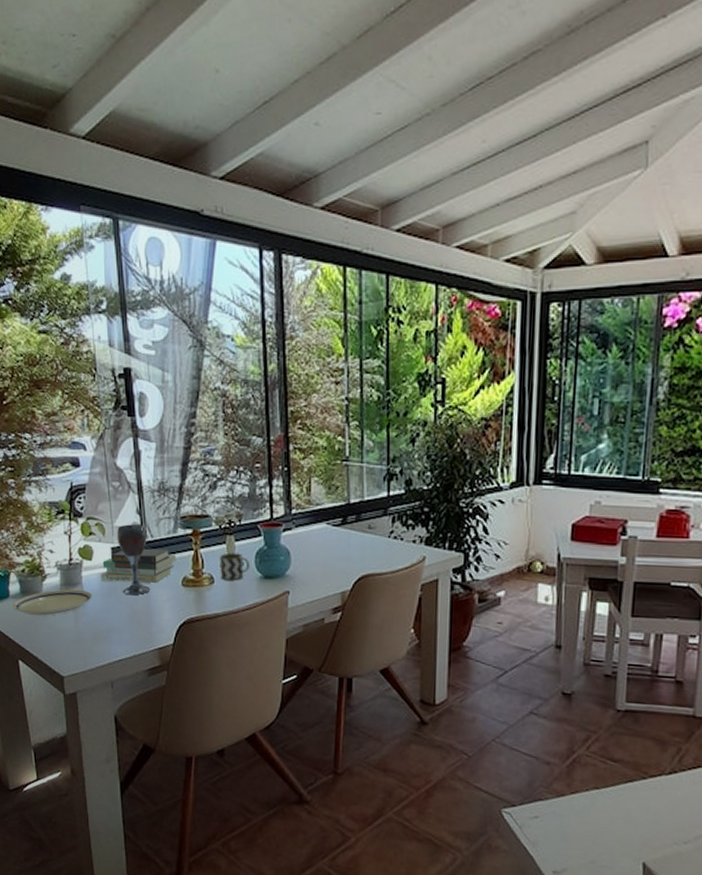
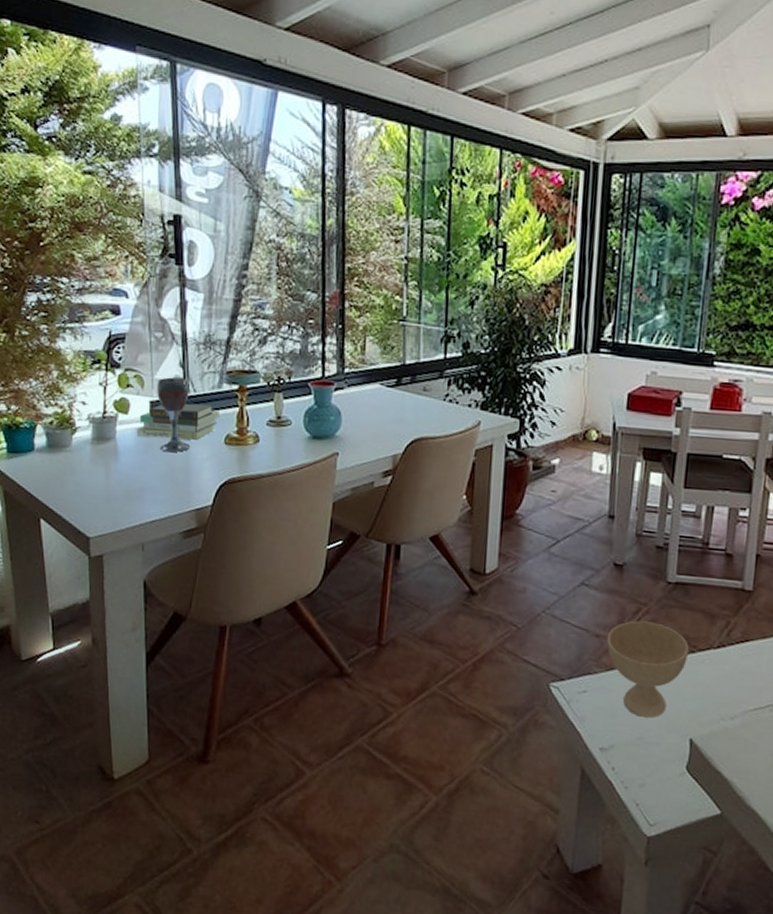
plate: present [13,589,93,617] -> none [37,444,127,473]
cup: present [220,552,250,581] -> none [266,410,298,440]
bowl: none [556,748,640,843] -> present [606,620,689,718]

